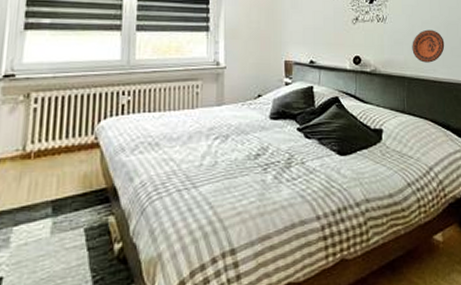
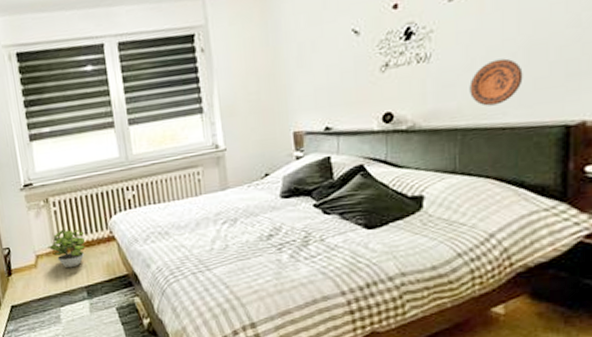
potted plant: none [17,130,65,177] -> present [49,229,85,268]

